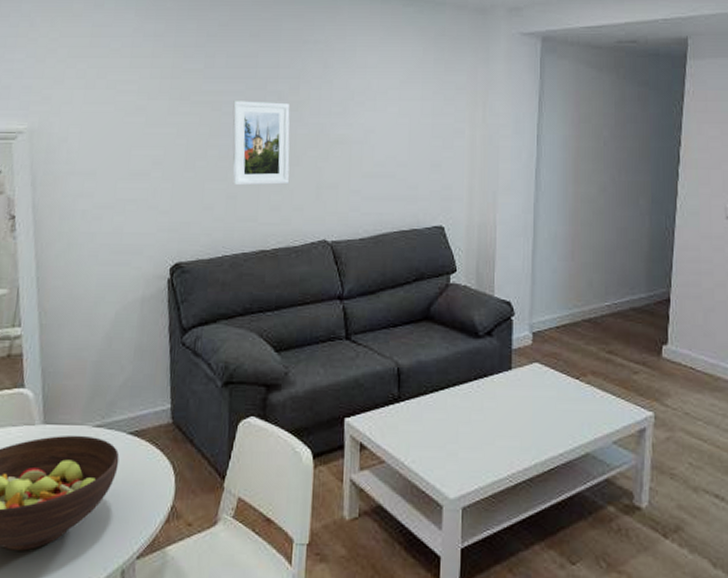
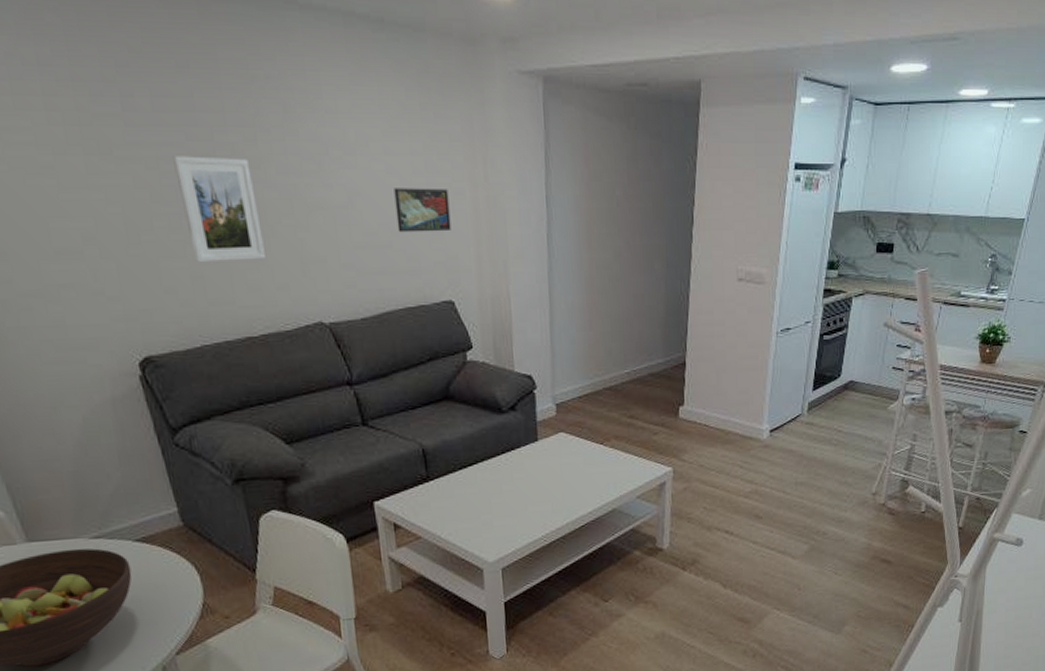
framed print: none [402,127,450,165] -> present [394,188,452,233]

